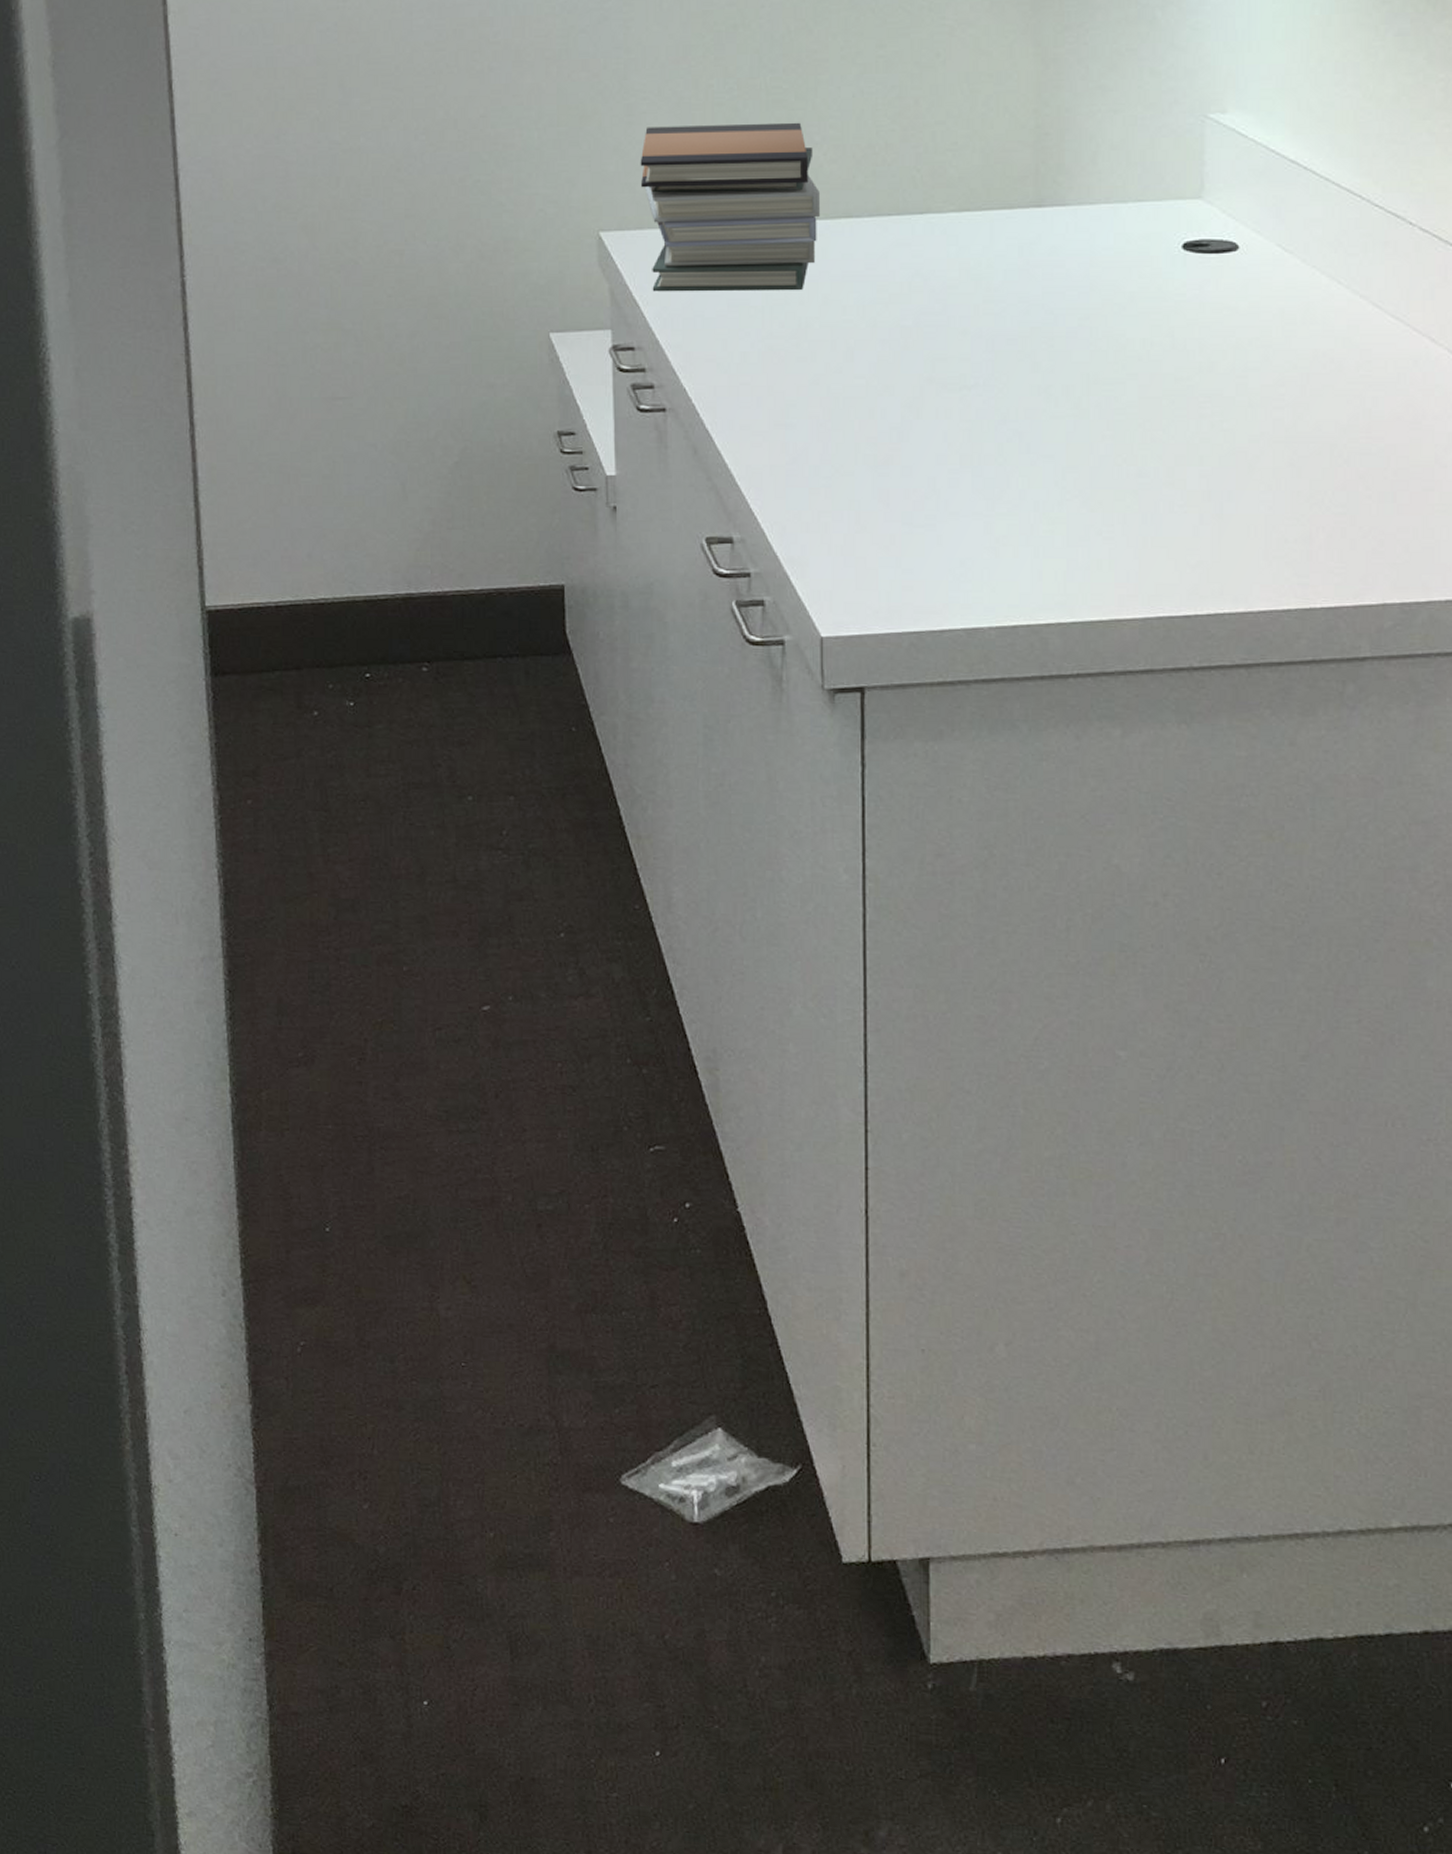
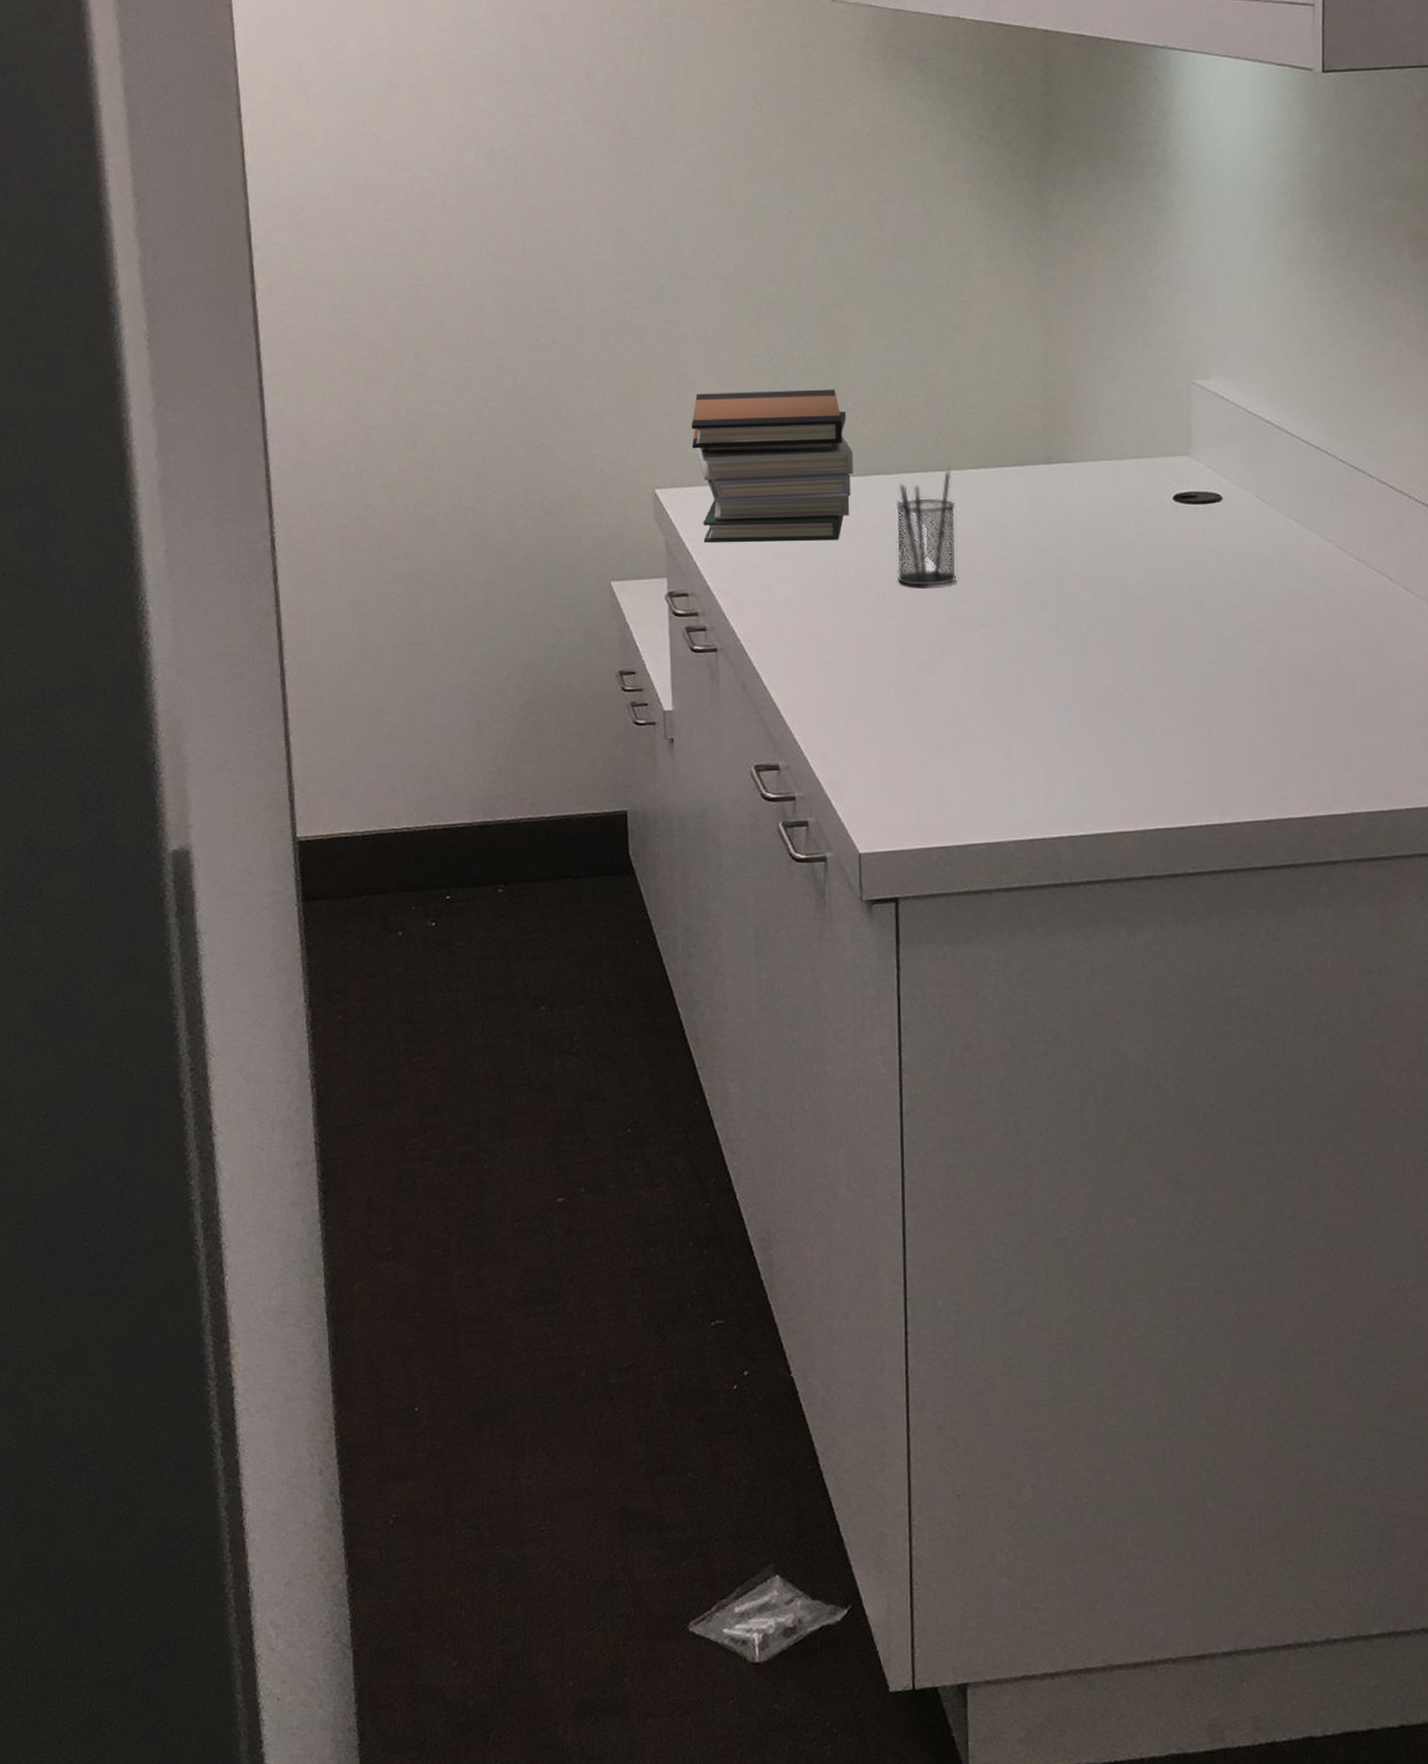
pencil holder: none [866,209,934,342] -> present [895,466,956,586]

